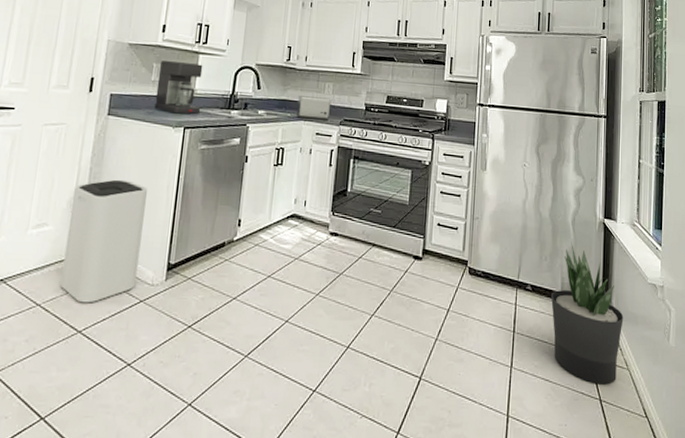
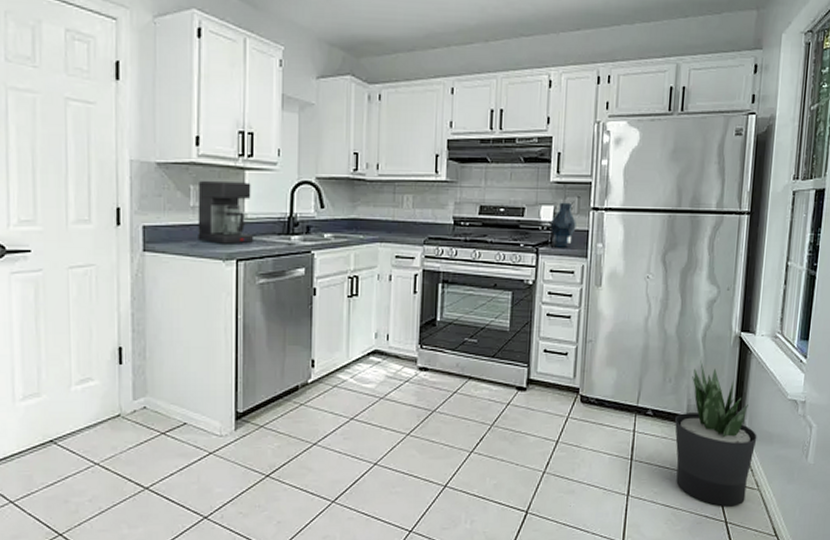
trash can: present [60,179,147,303] -> none [116,324,202,459]
toaster: present [297,96,332,122] -> none [371,213,412,242]
vase: none [444,97,465,136] -> present [551,202,576,248]

